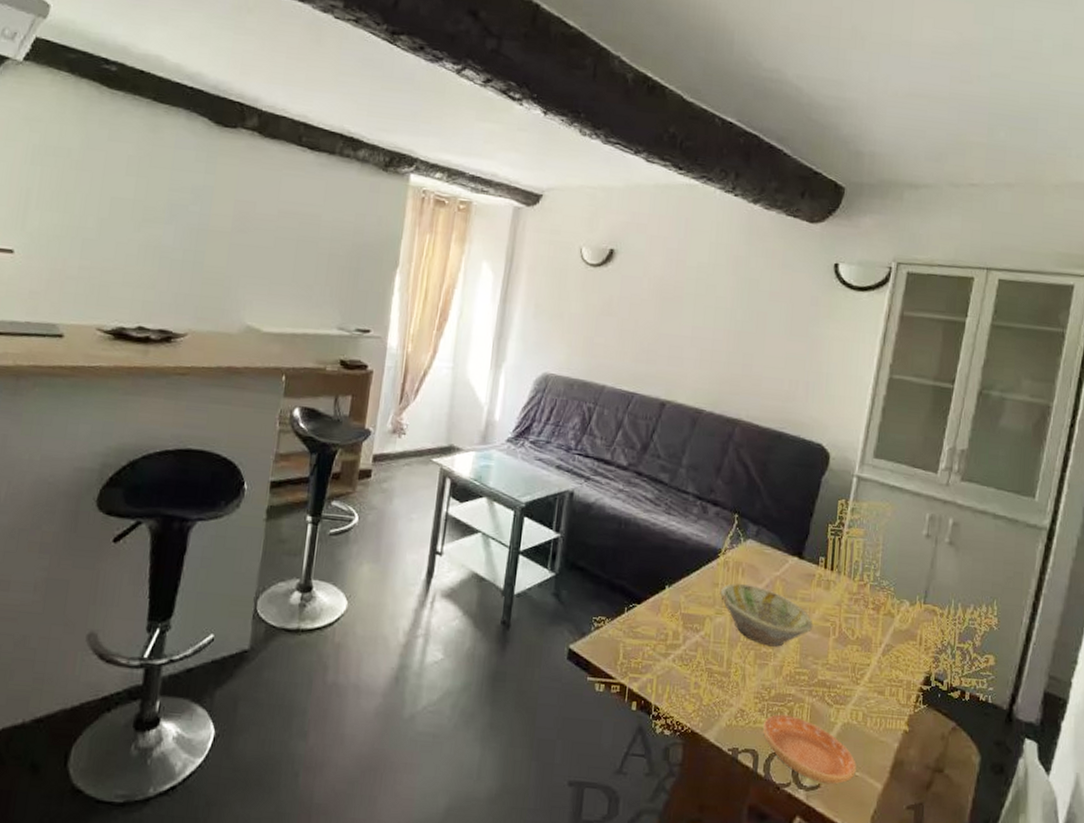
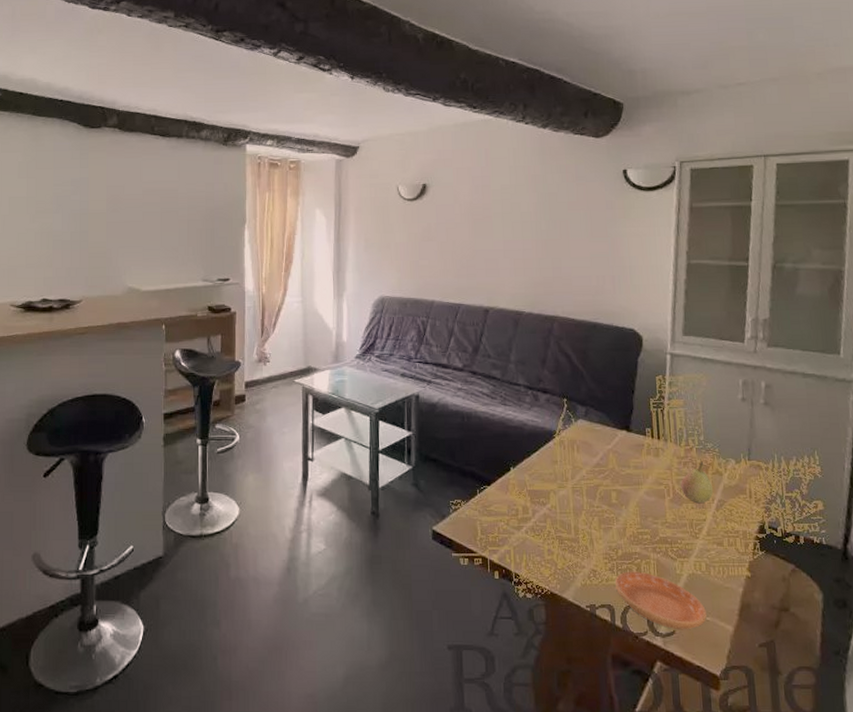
bowl: present [720,583,813,647] -> none [559,459,649,512]
fruit: none [848,599,883,646] -> present [680,461,714,503]

